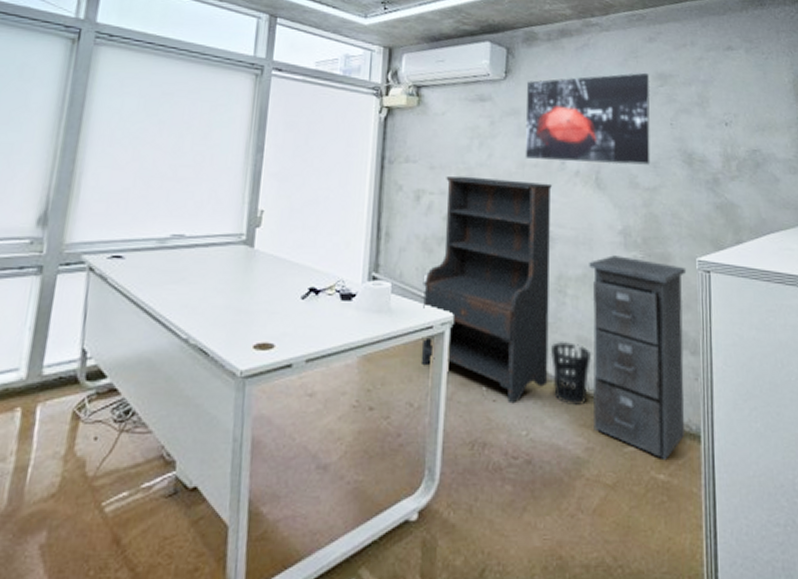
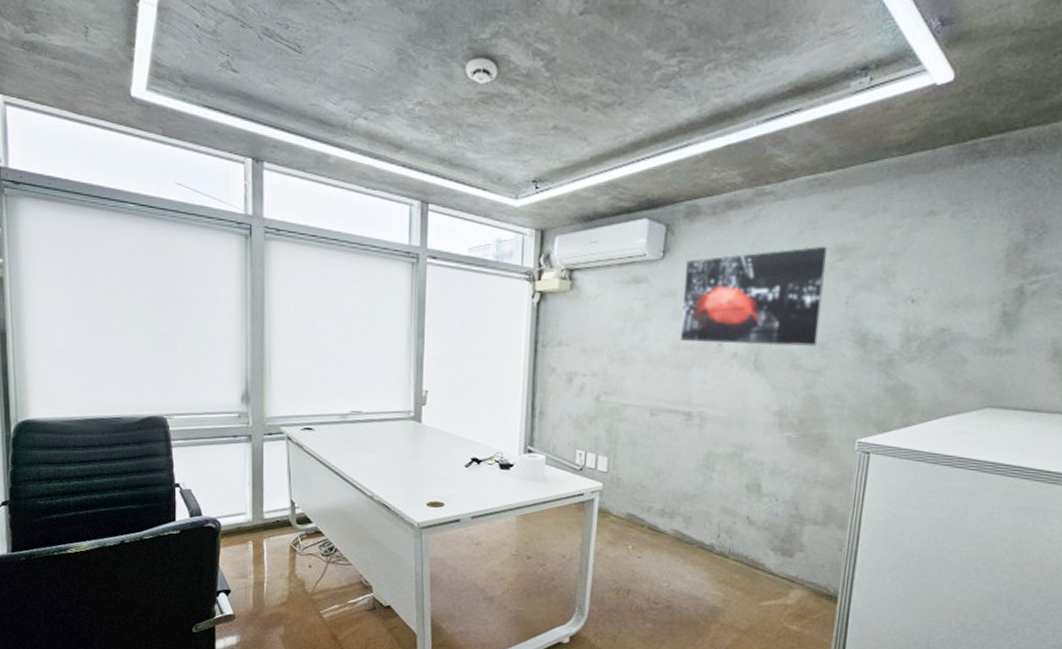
bookshelf: present [420,175,552,404] -> none [572,358,706,561]
wastebasket: present [550,340,592,405] -> none [694,510,735,565]
filing cabinet: present [589,255,687,461] -> none [732,435,844,615]

